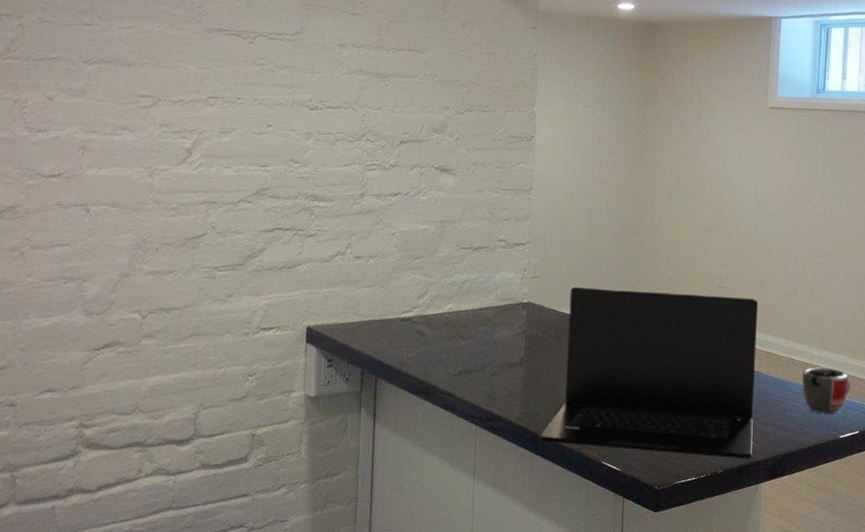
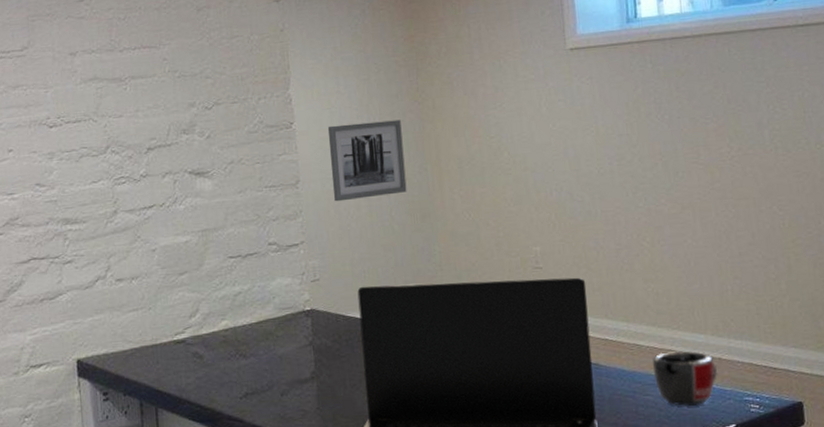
wall art: none [560,143,626,211] -> present [327,119,407,202]

